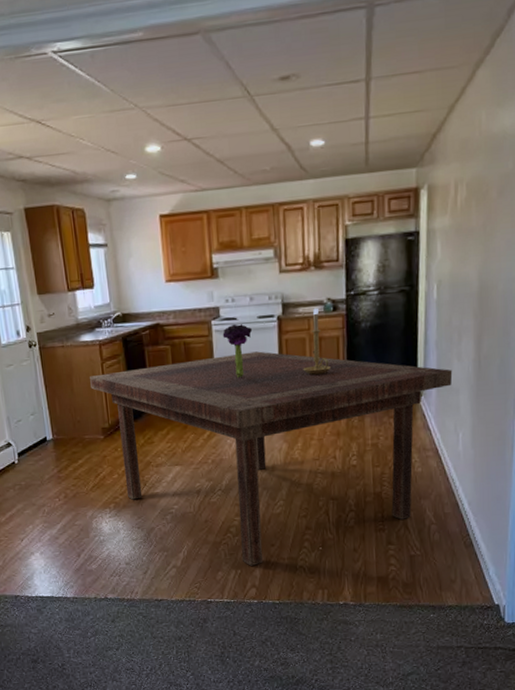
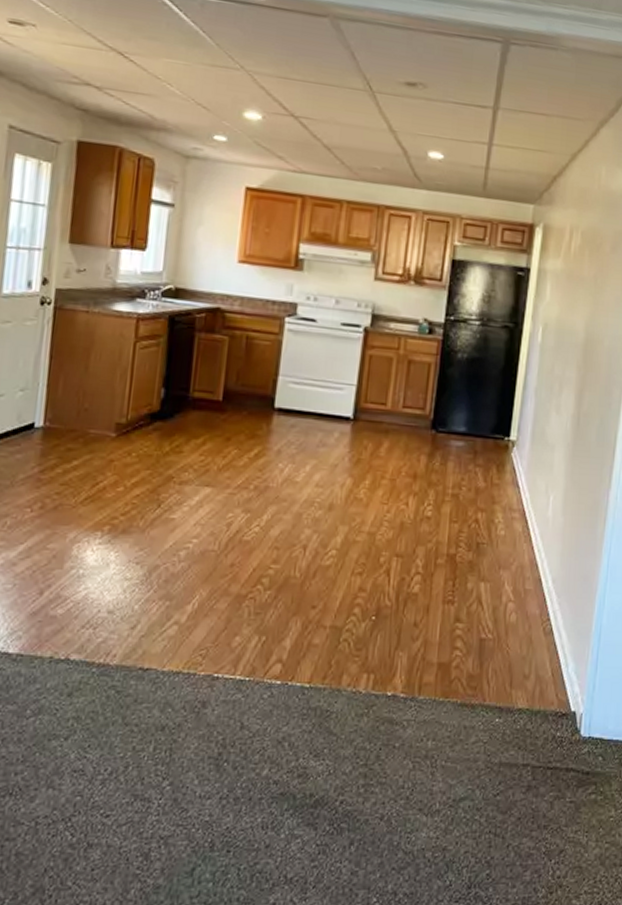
dining table: present [90,351,453,566] -> none [113,354,550,632]
bouquet: present [222,324,253,378] -> none [295,326,333,390]
candle holder: present [303,307,331,376] -> none [384,326,417,404]

